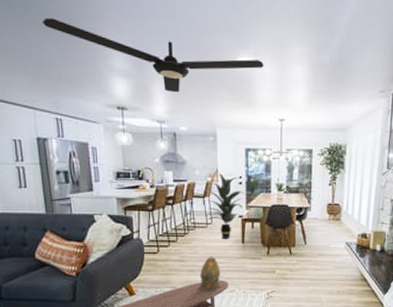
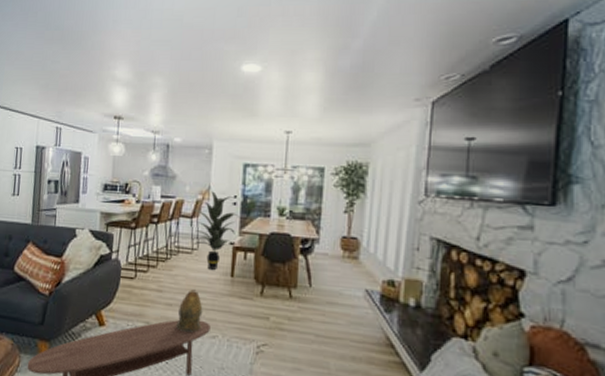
ceiling fan: present [43,17,264,93] -> none [59,33,271,102]

